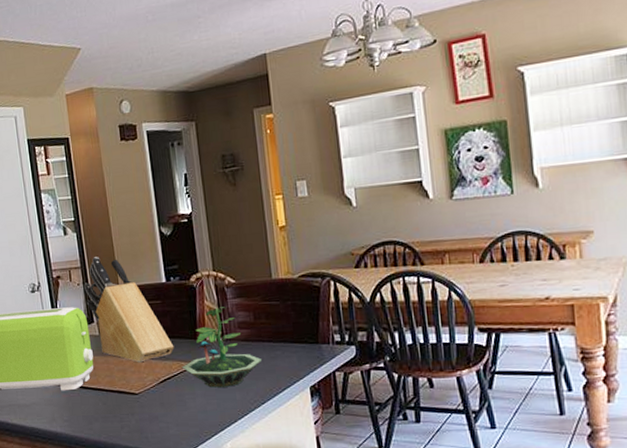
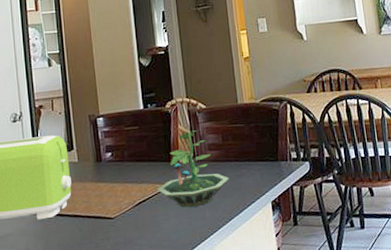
knife block: present [84,257,174,363] -> none [66,86,150,187]

